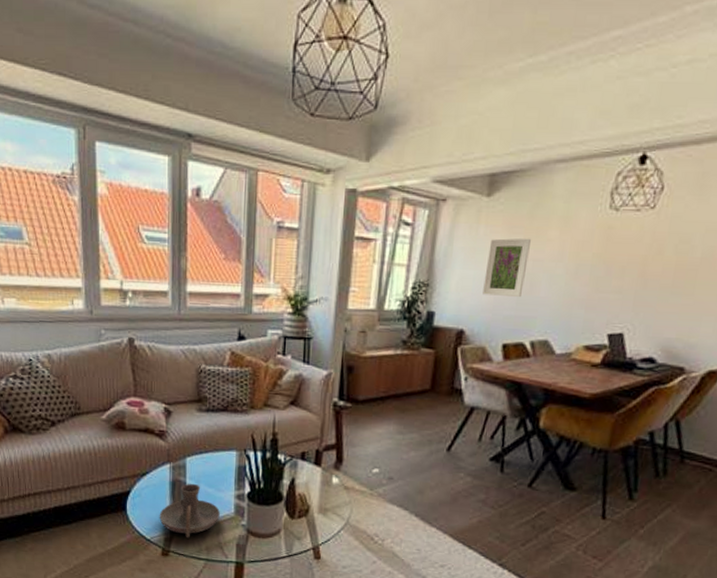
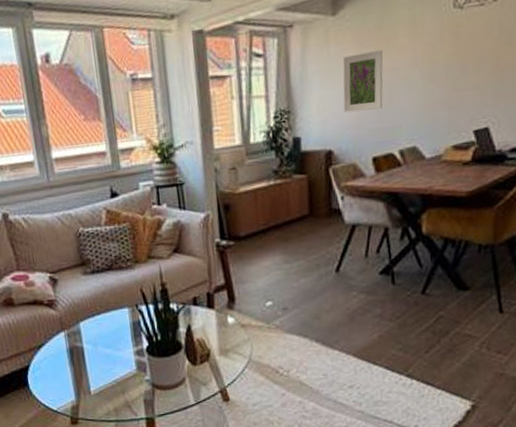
candle holder: present [159,483,220,538] -> none [62,347,123,403]

